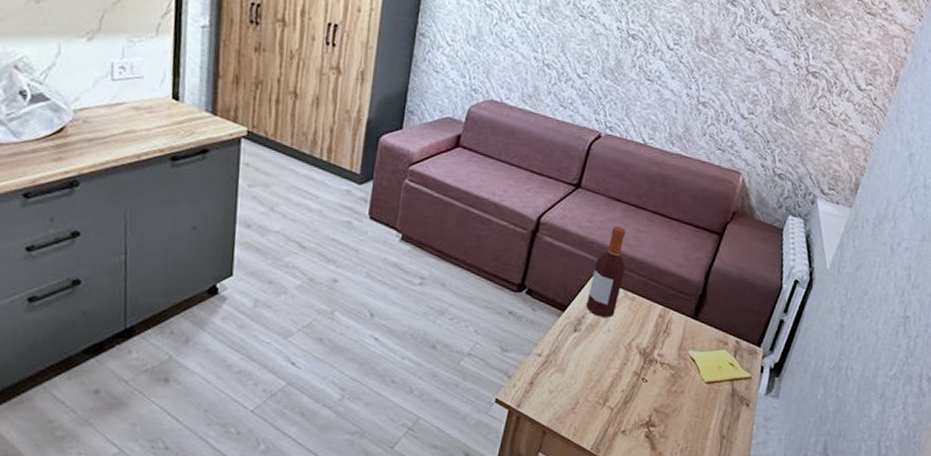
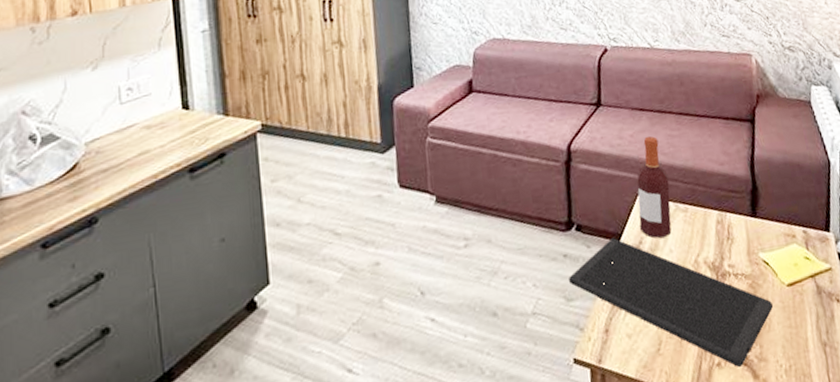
cutting board: none [508,307,689,438] -> present [569,238,774,367]

